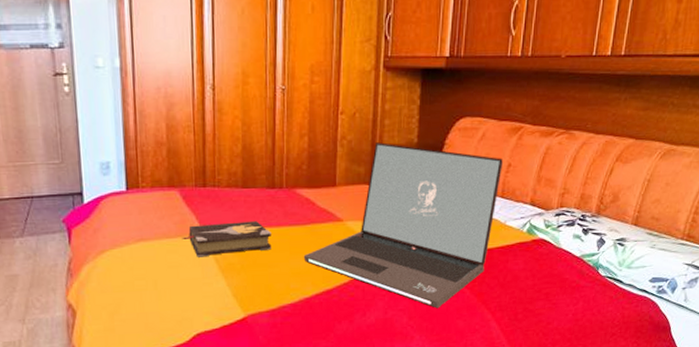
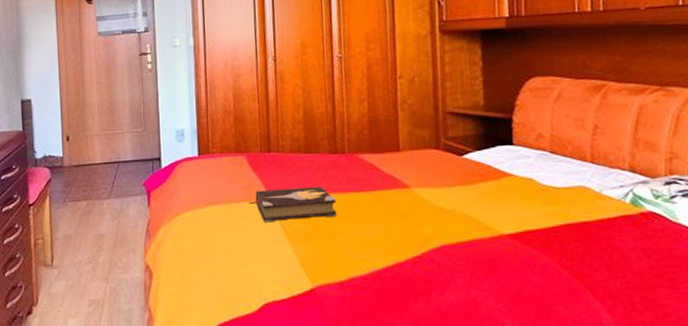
laptop: present [303,142,503,309] -> none [370,105,588,291]

